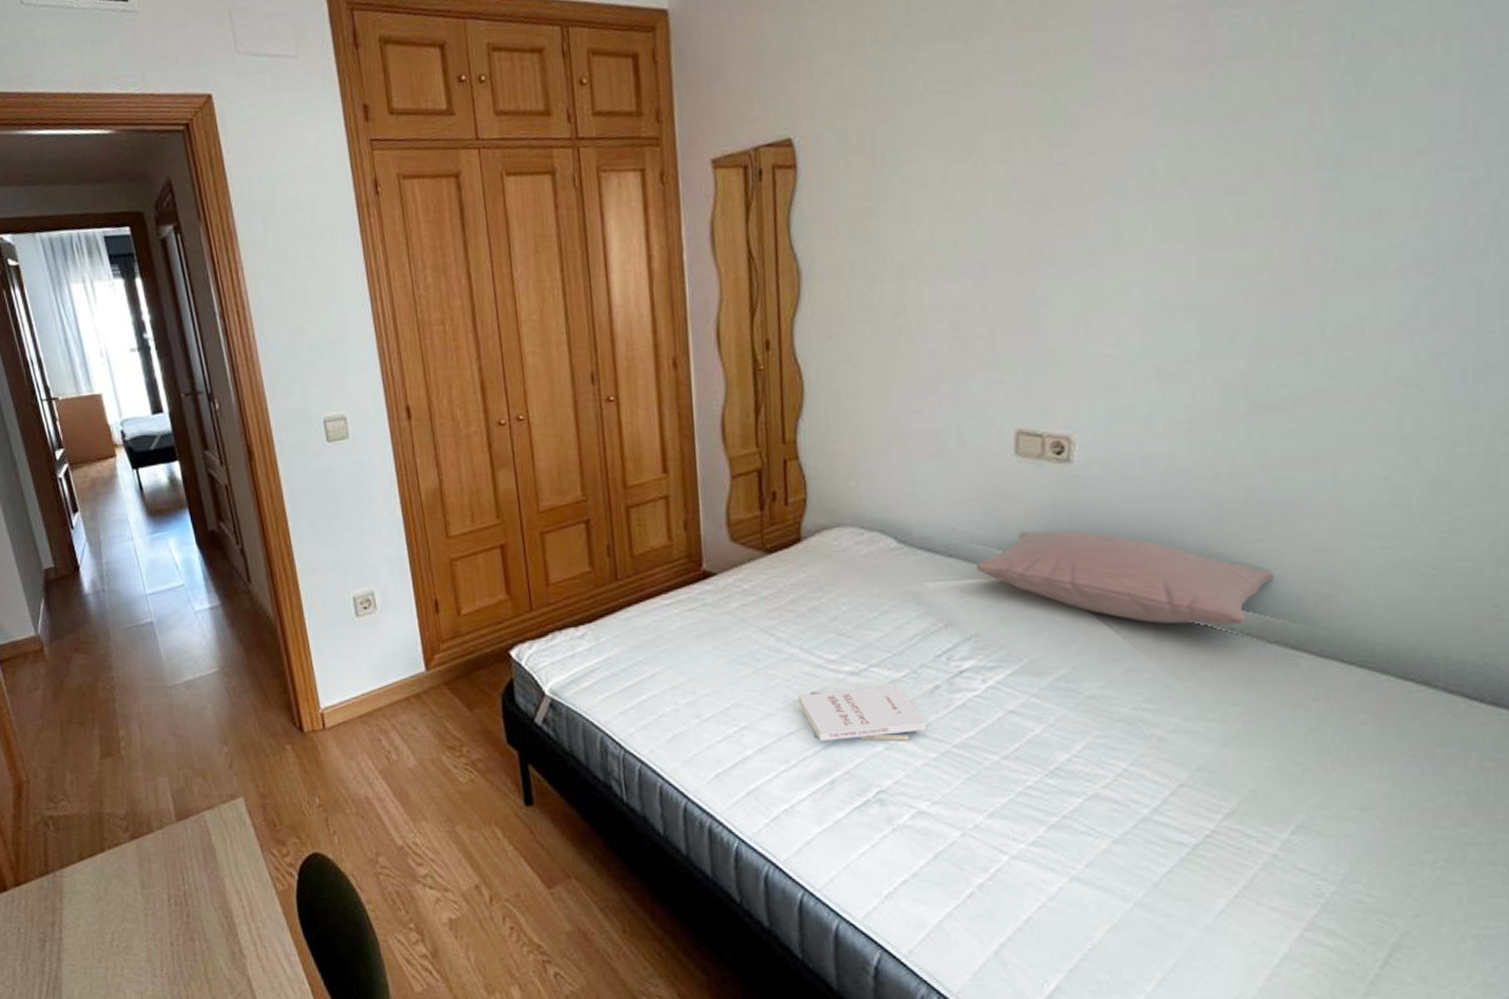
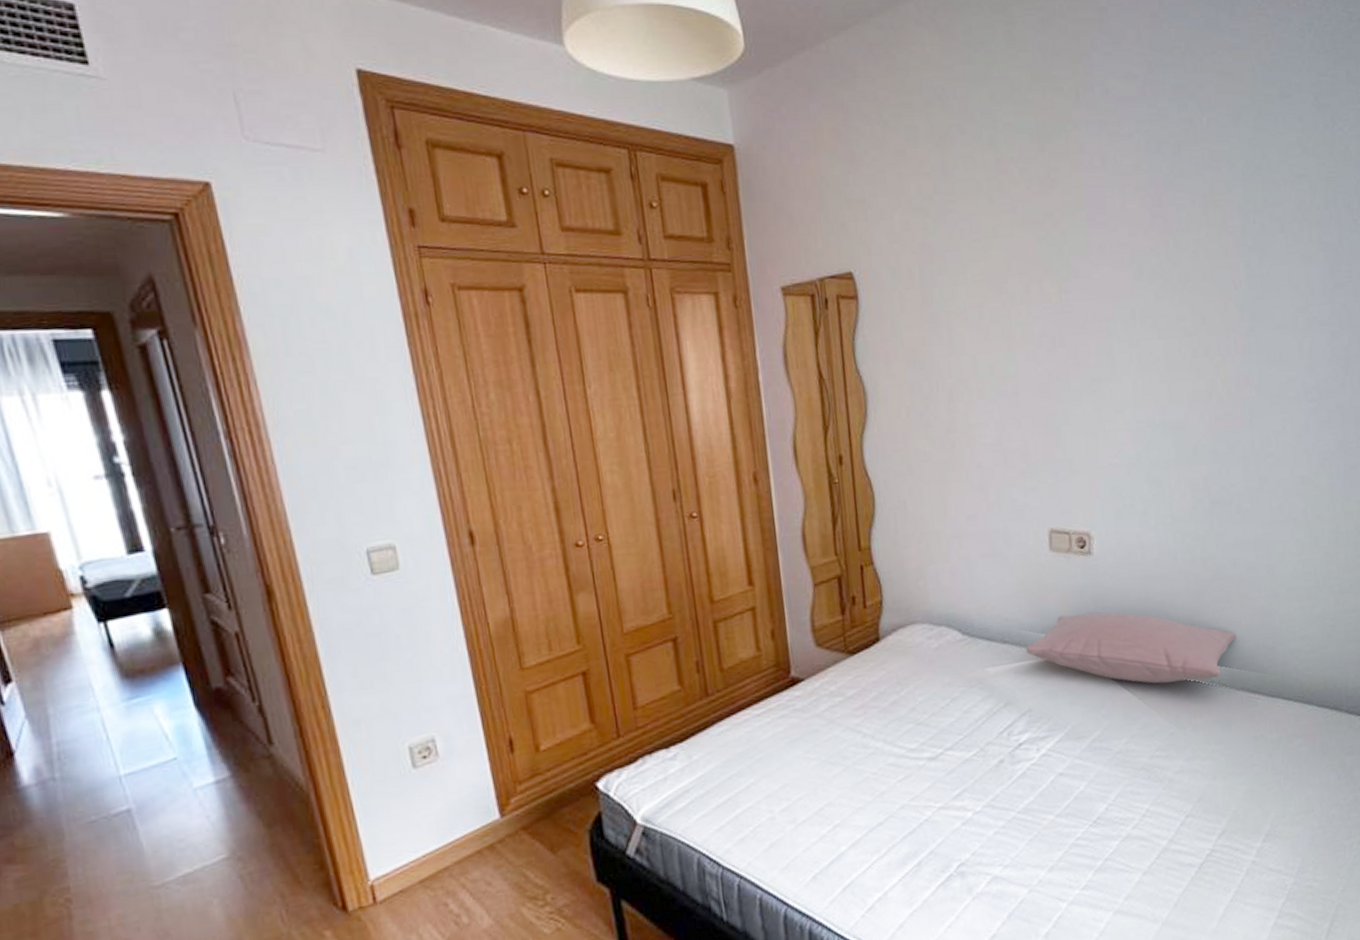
books: present [797,685,927,741] -> none [884,764,996,826]

